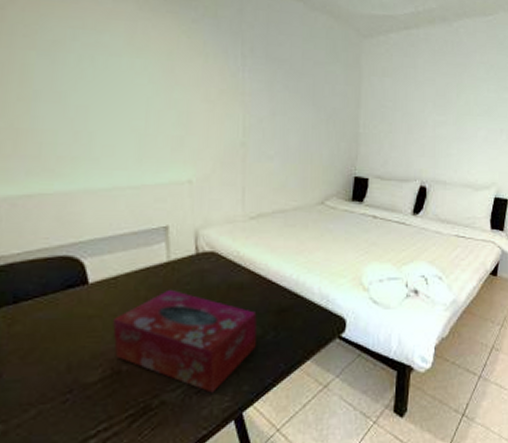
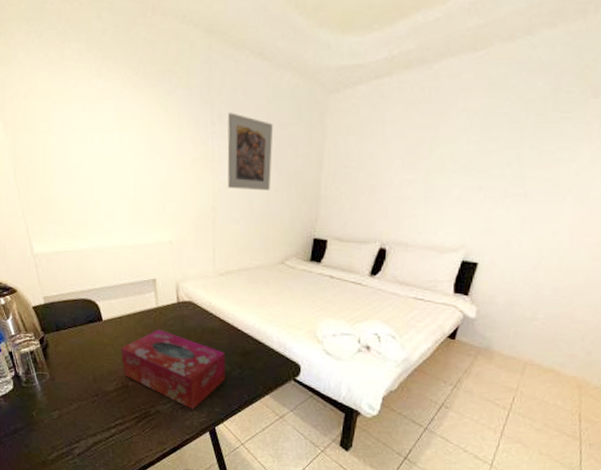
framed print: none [260,46,309,126] -> present [227,112,273,190]

